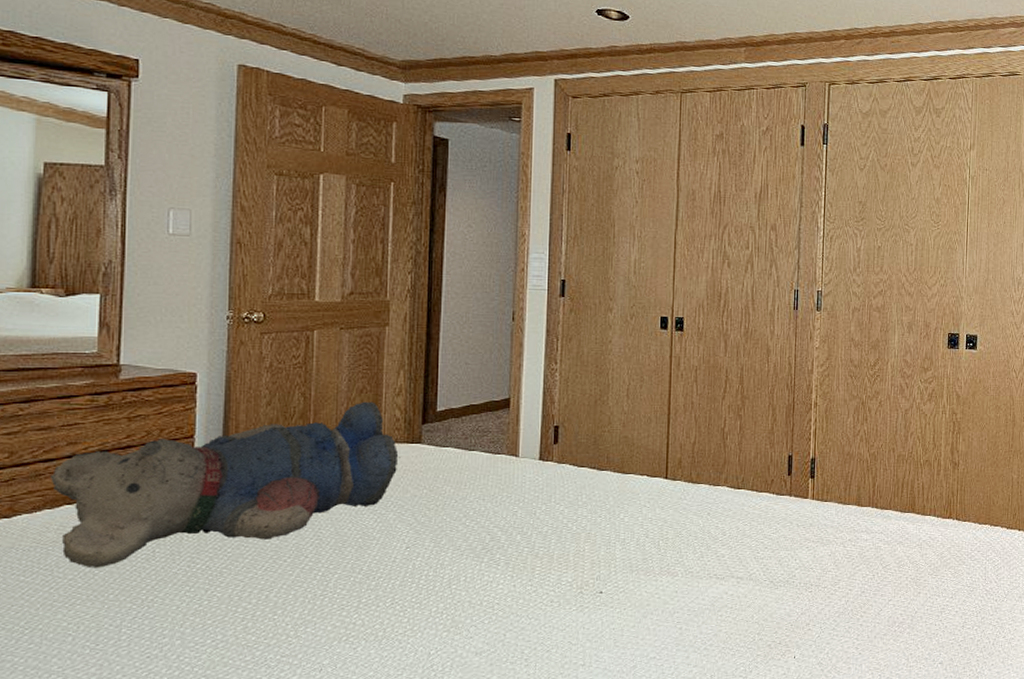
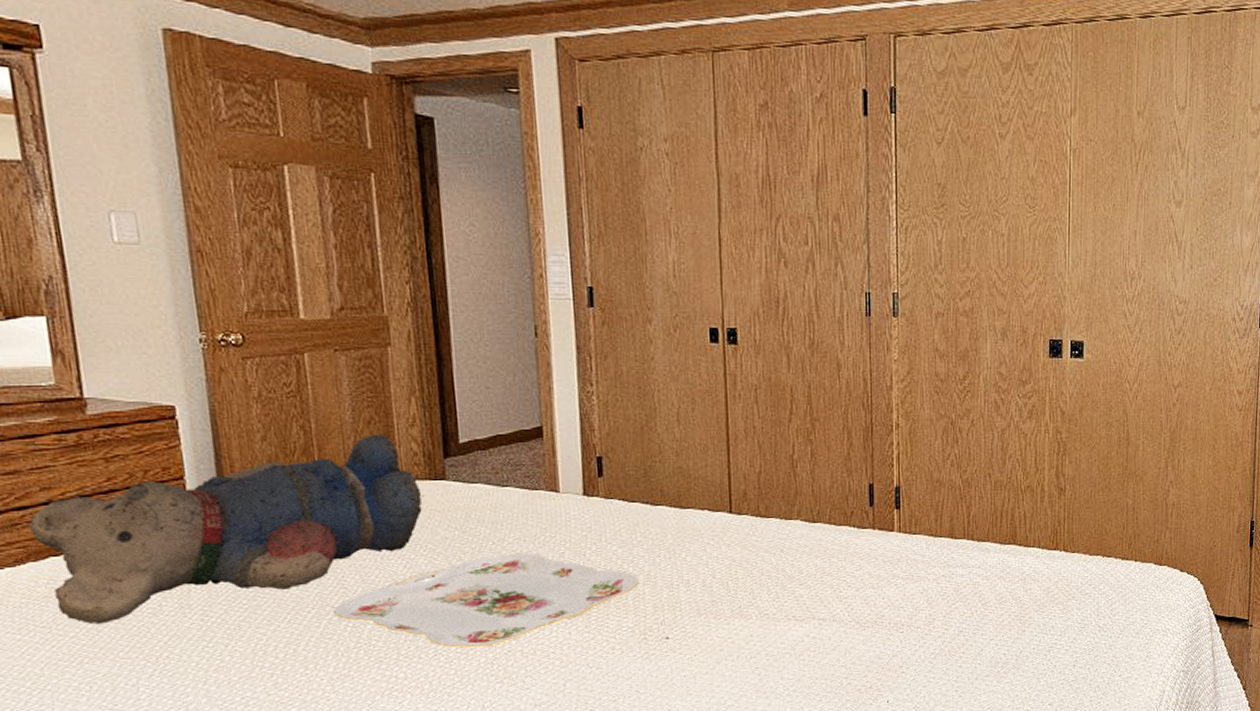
serving tray: none [307,510,580,598] -> present [334,552,639,648]

